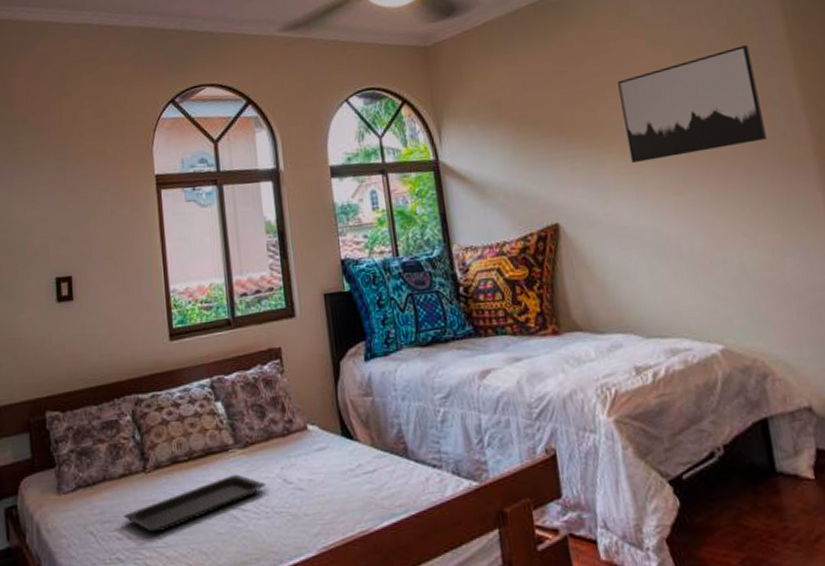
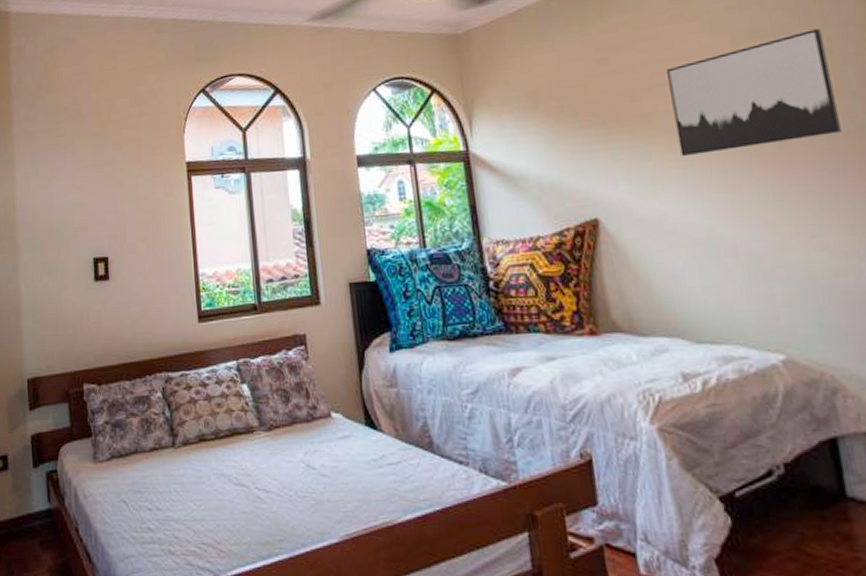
serving tray: present [124,474,266,533] -> none [154,456,290,507]

